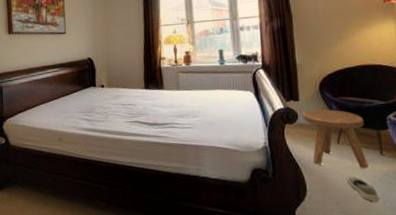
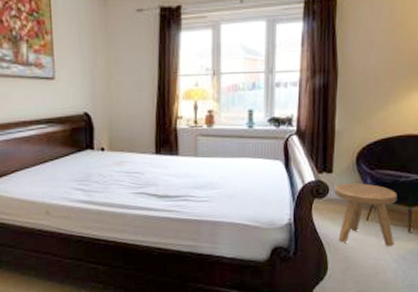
shoe: present [347,175,379,202] -> none [370,254,399,280]

